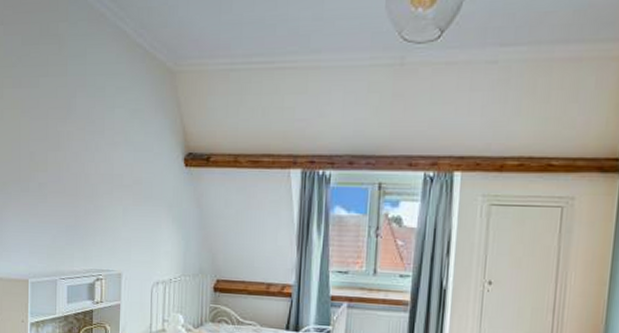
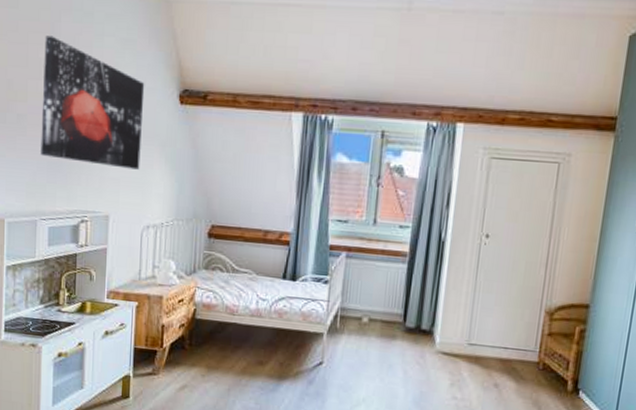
wall art: none [60,110,152,230] -> present [41,35,145,170]

